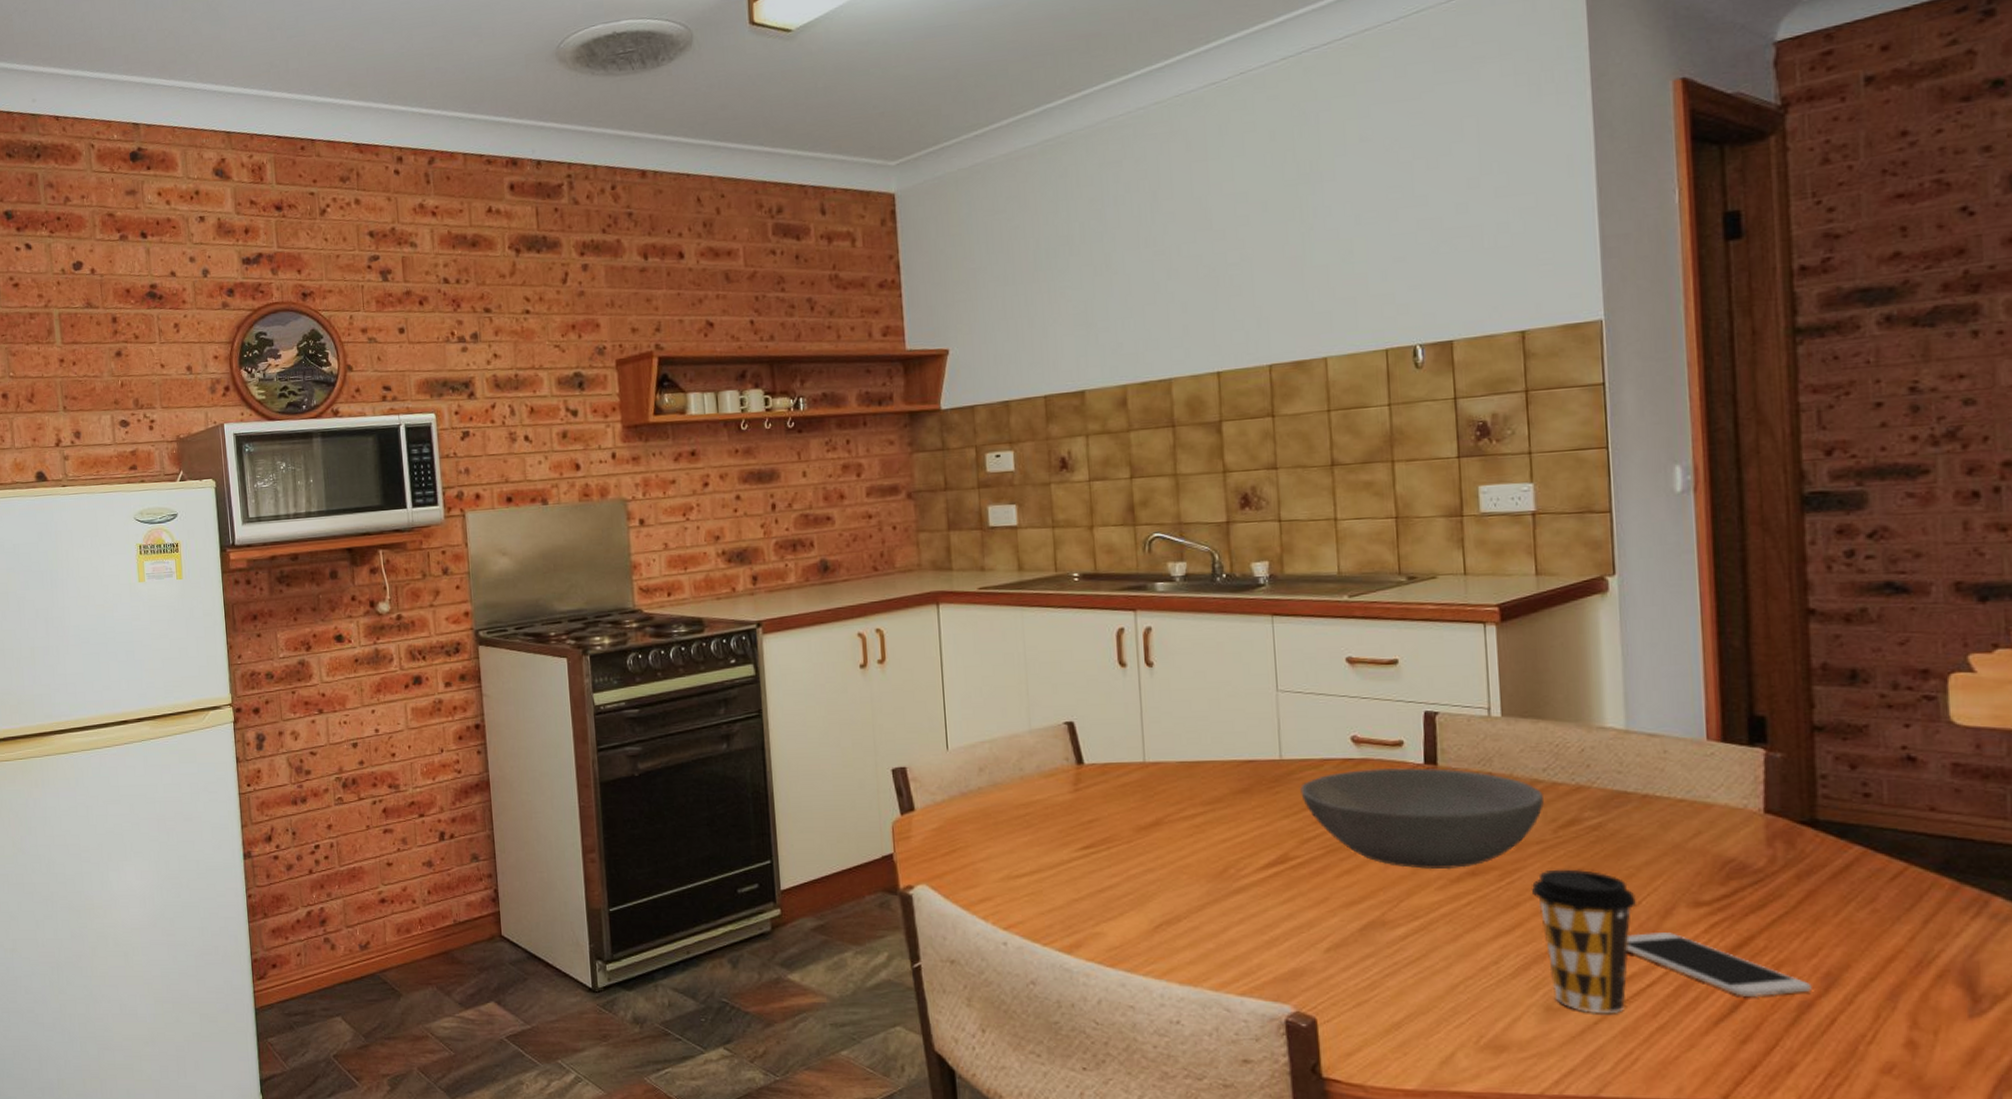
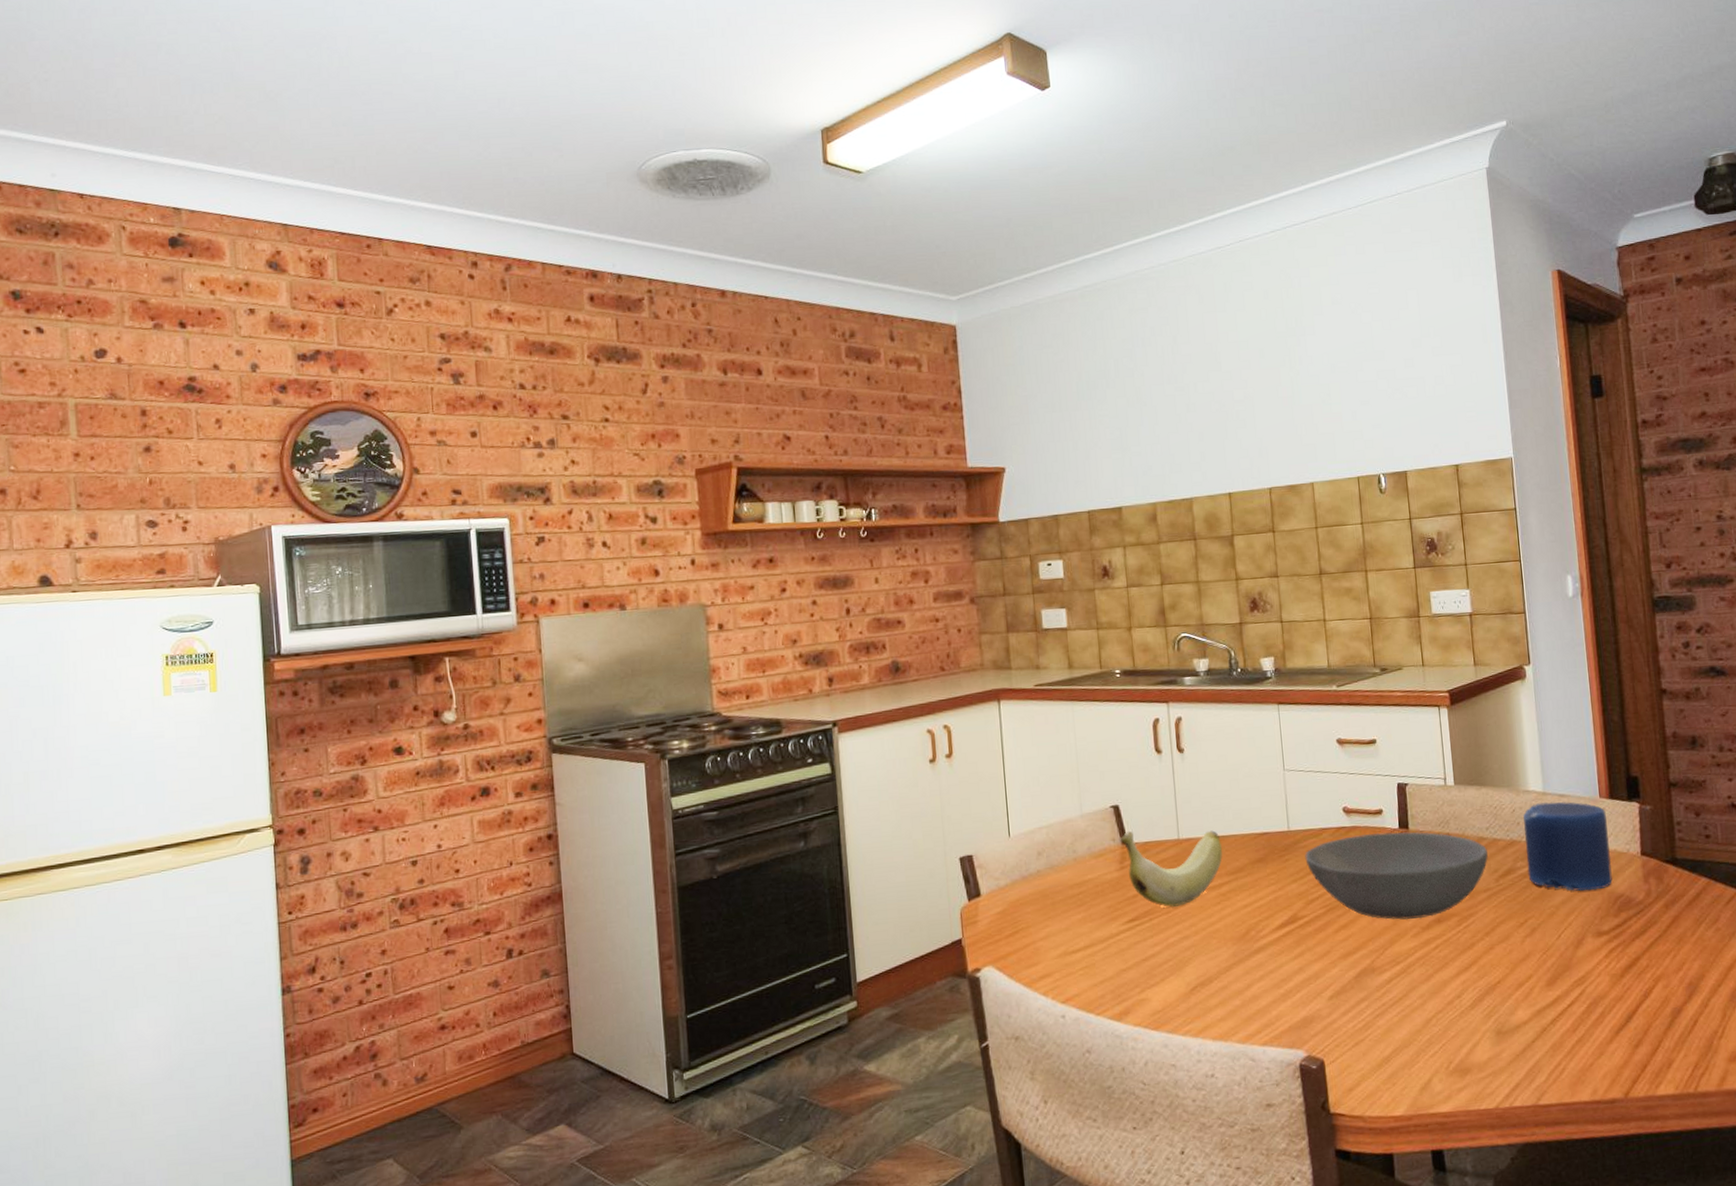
banana: none [1074,750,1198,836] -> present [1120,830,1223,907]
coffee cup: present [1531,869,1638,1013] -> none [1482,911,1558,1033]
candle: none [1594,742,1720,852] -> present [1522,802,1612,891]
smartphone: present [1626,932,1812,998] -> none [1552,959,1680,1008]

